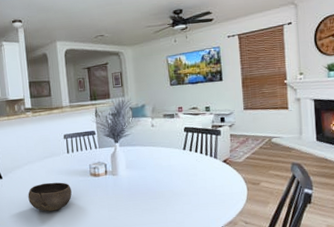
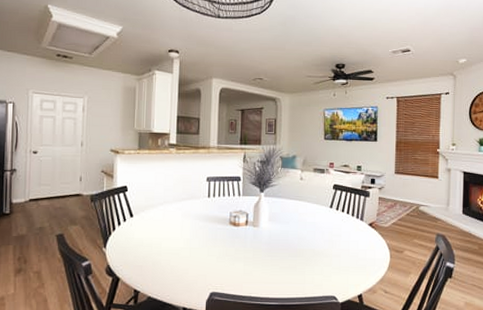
bowl: present [28,182,72,212] -> none [158,227,207,259]

